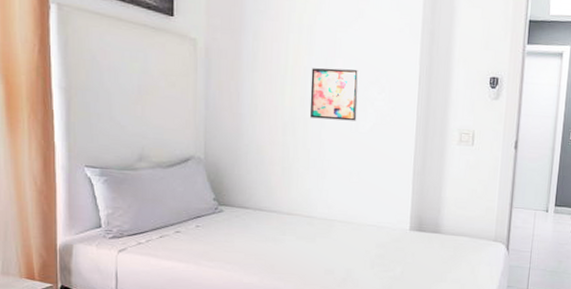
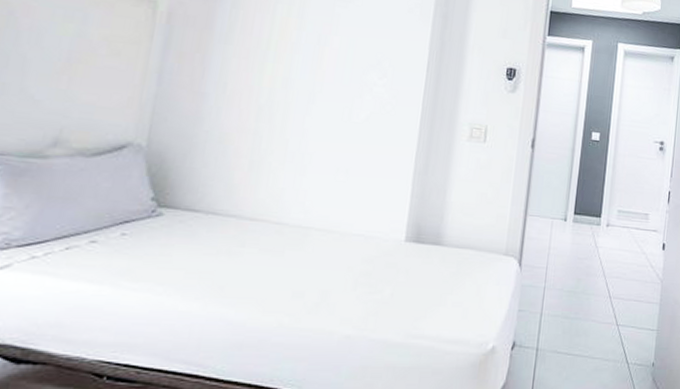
wall art: present [310,68,359,121] -> none [293,45,358,109]

